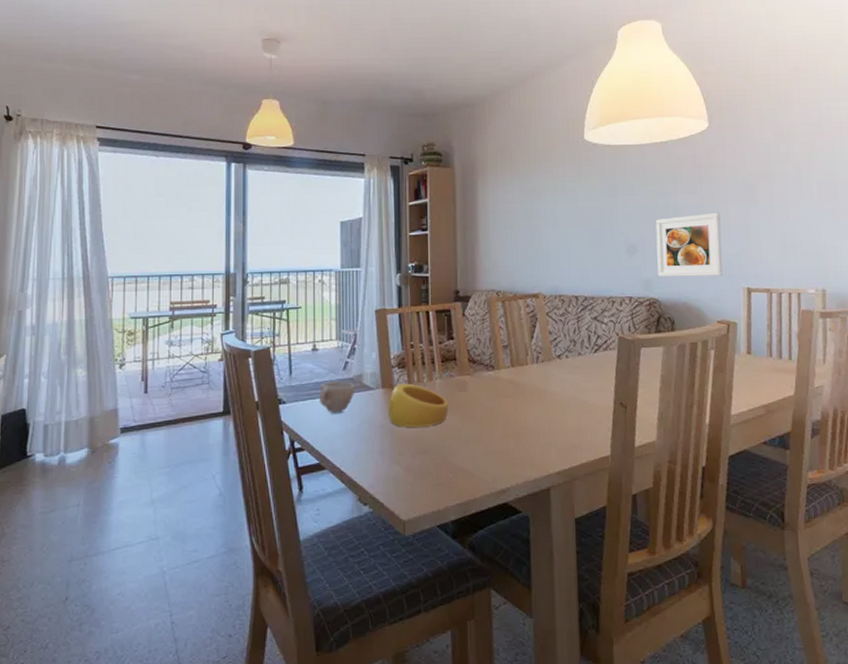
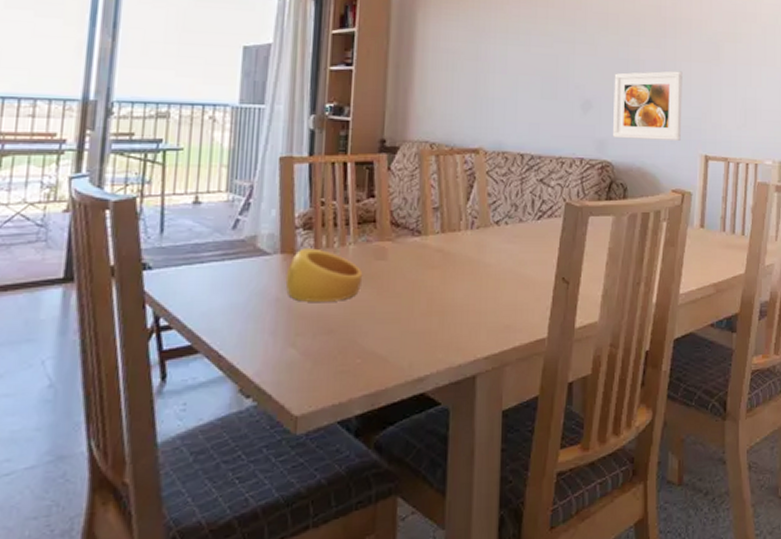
cup: present [319,380,355,414] -> none [198,242,246,283]

